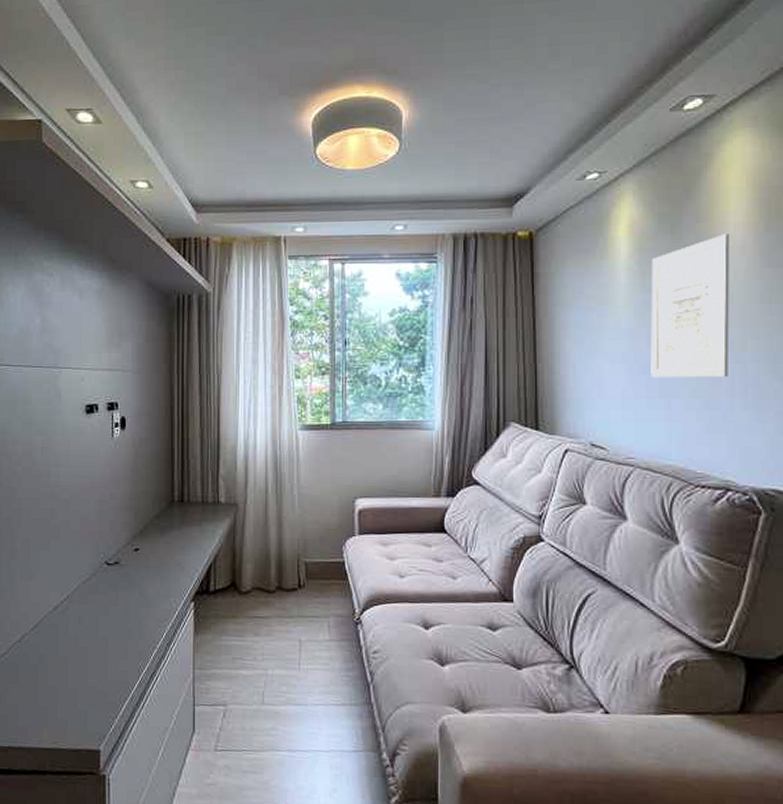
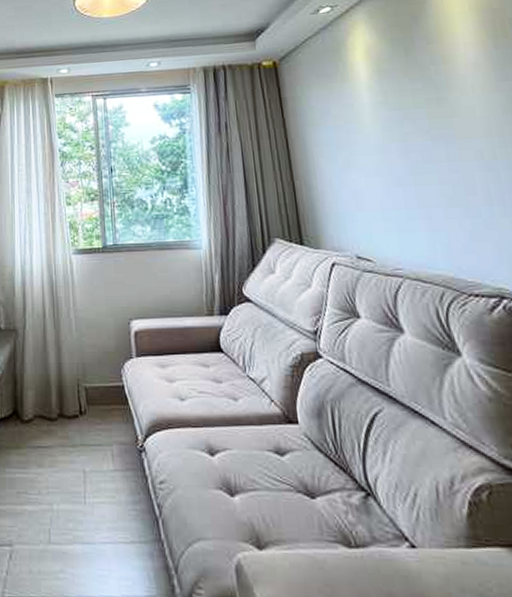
wall art: present [651,234,730,378] -> none [391,53,483,190]

